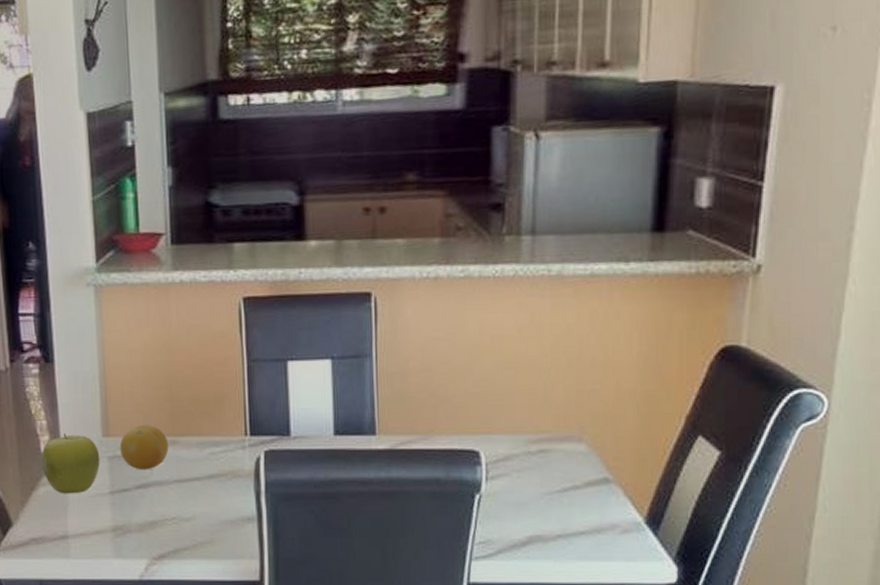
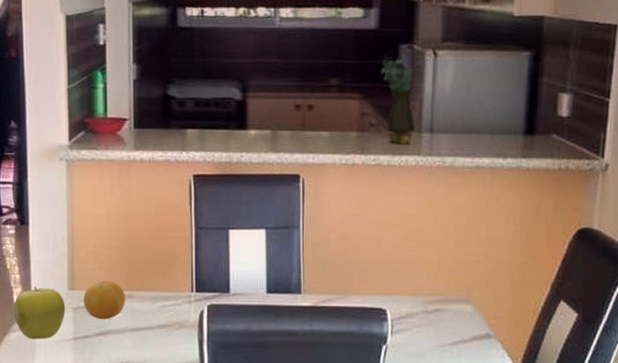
vase: none [469,139,514,251] -> present [381,54,416,144]

